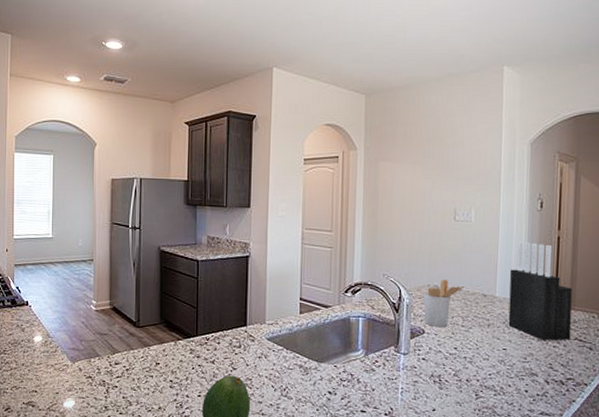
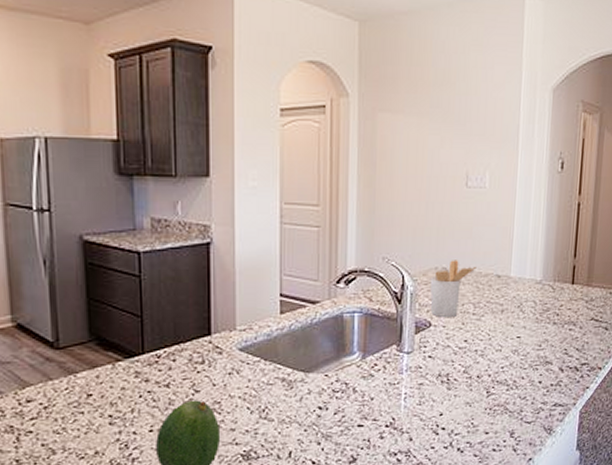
knife block: present [508,242,572,341] -> none [523,211,591,323]

